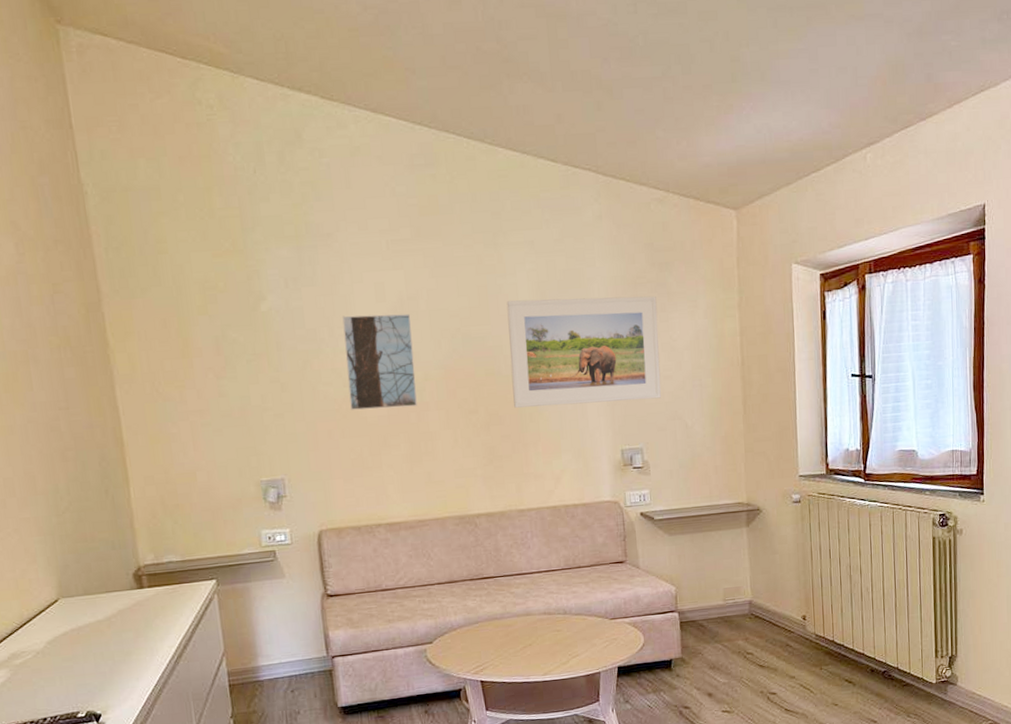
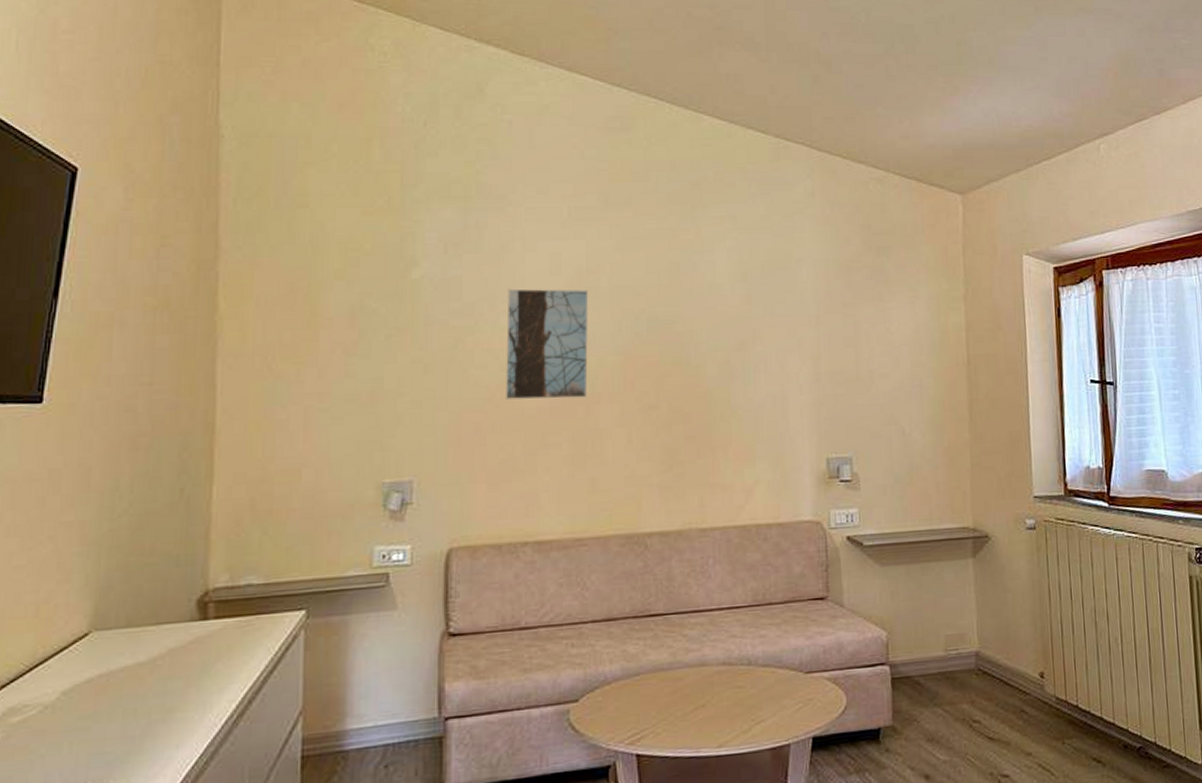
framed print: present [506,296,661,408] -> none [701,280,876,404]

